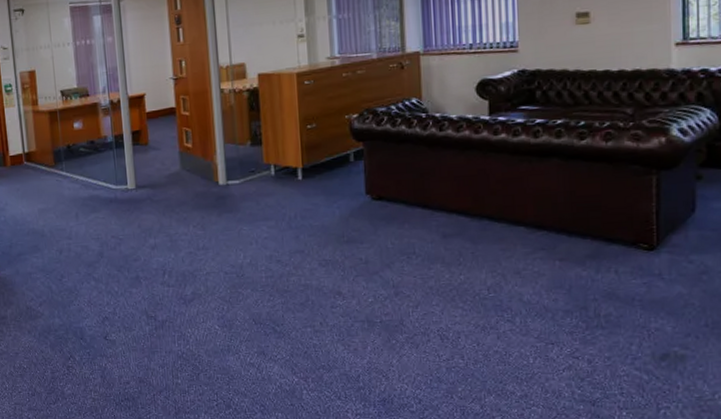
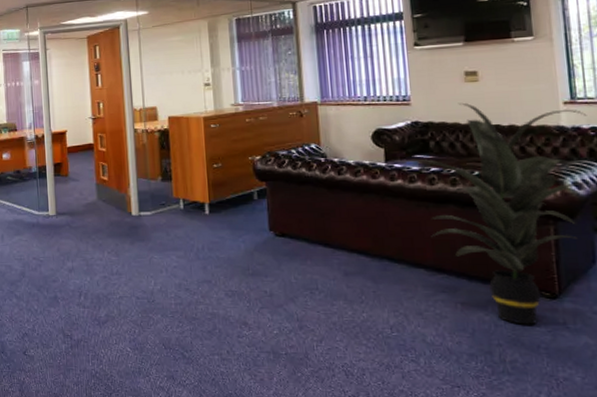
indoor plant: none [506,47,698,278] -> present [402,102,587,325]

